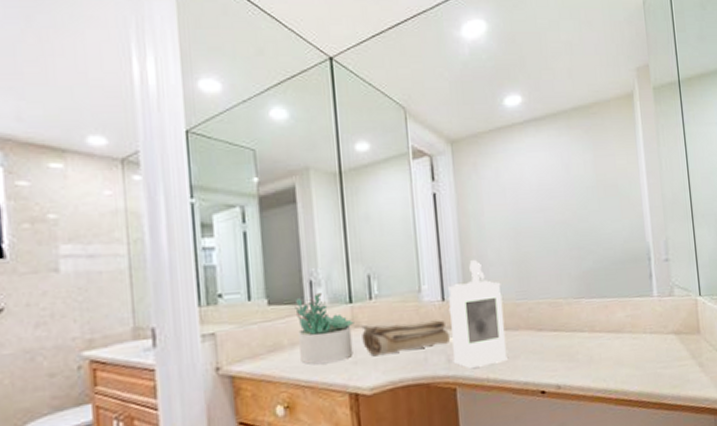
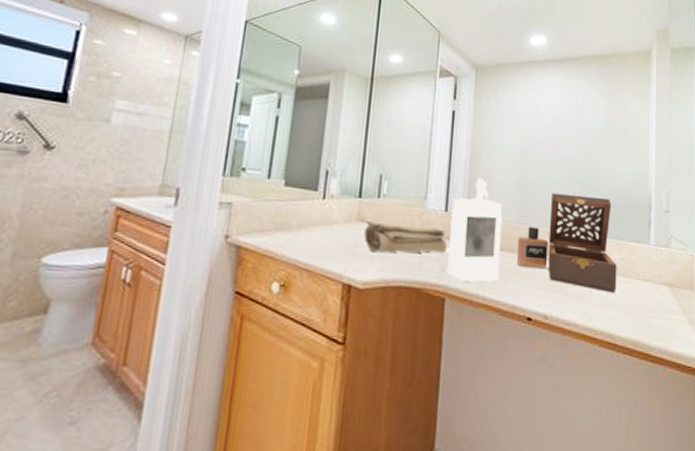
succulent plant: present [295,293,354,365] -> none [304,183,360,252]
perfume: none [520,300,554,343] -> present [516,227,549,269]
jewelry box: none [549,258,625,352] -> present [547,193,617,294]

